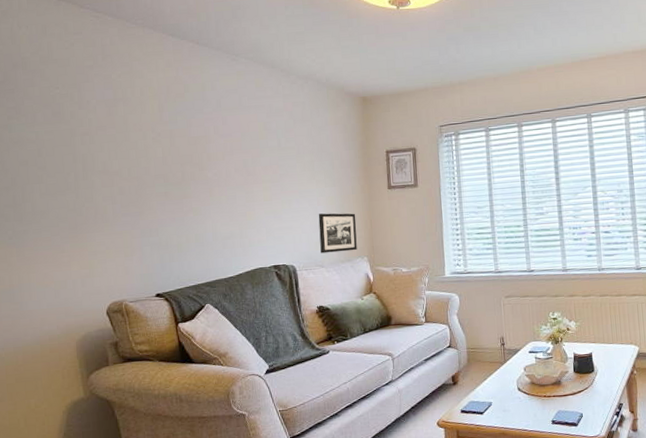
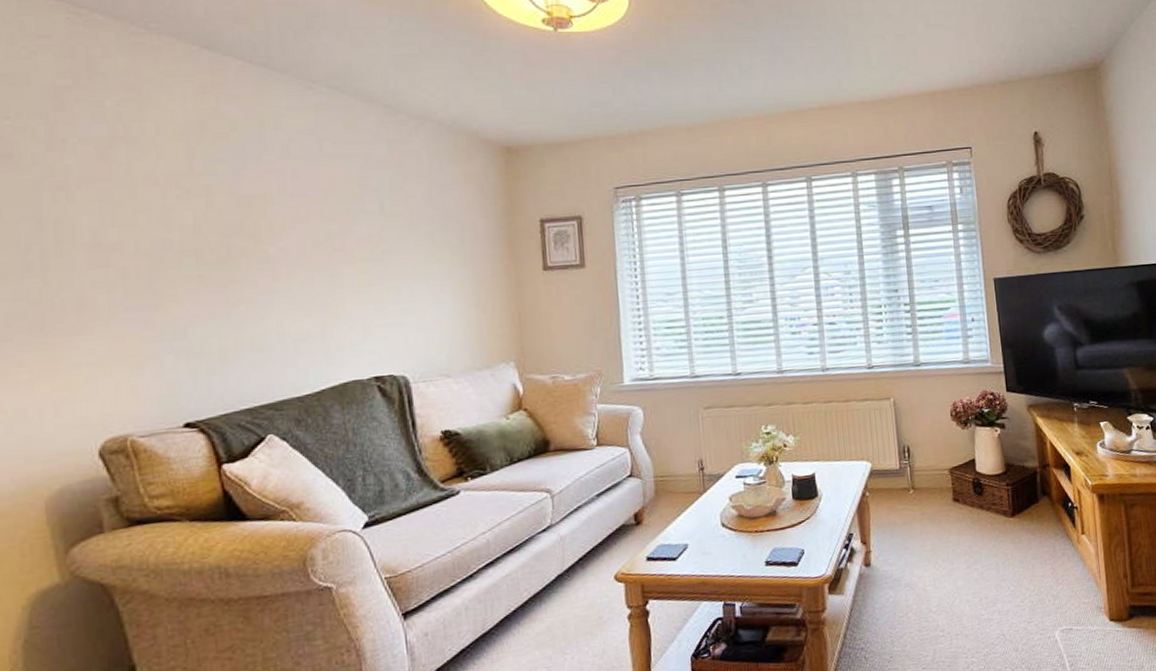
picture frame: present [318,213,357,254] -> none [441,303,500,359]

